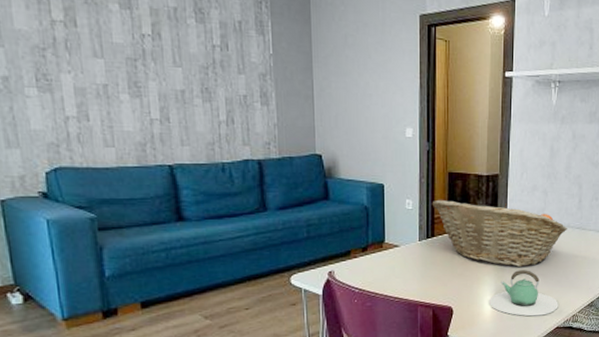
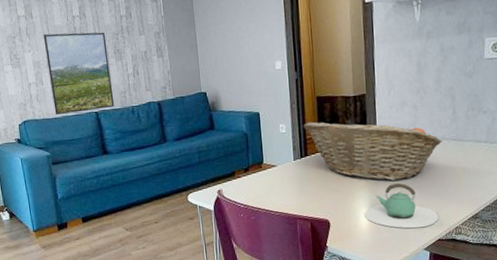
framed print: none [92,52,198,165] -> present [43,32,115,115]

